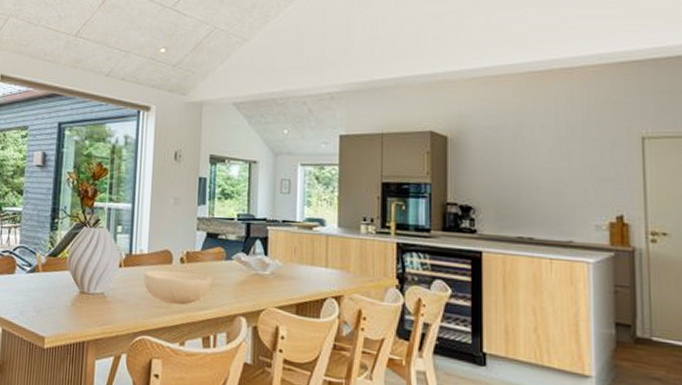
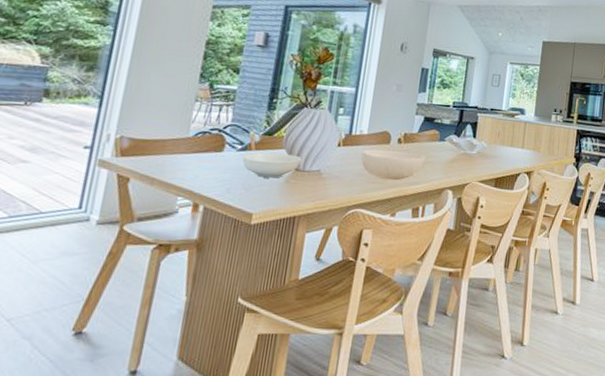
bowl: none [32,274,86,301] -> present [242,152,302,178]

